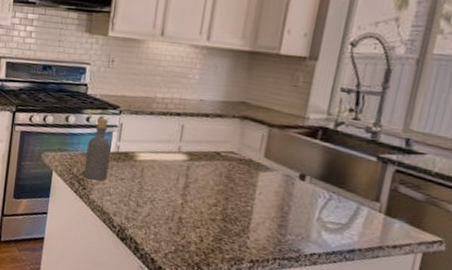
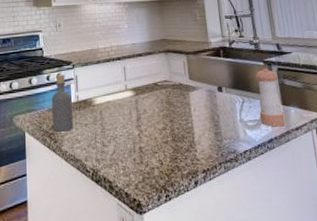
pepper shaker: none [345,165,392,239] -> present [255,68,285,127]

